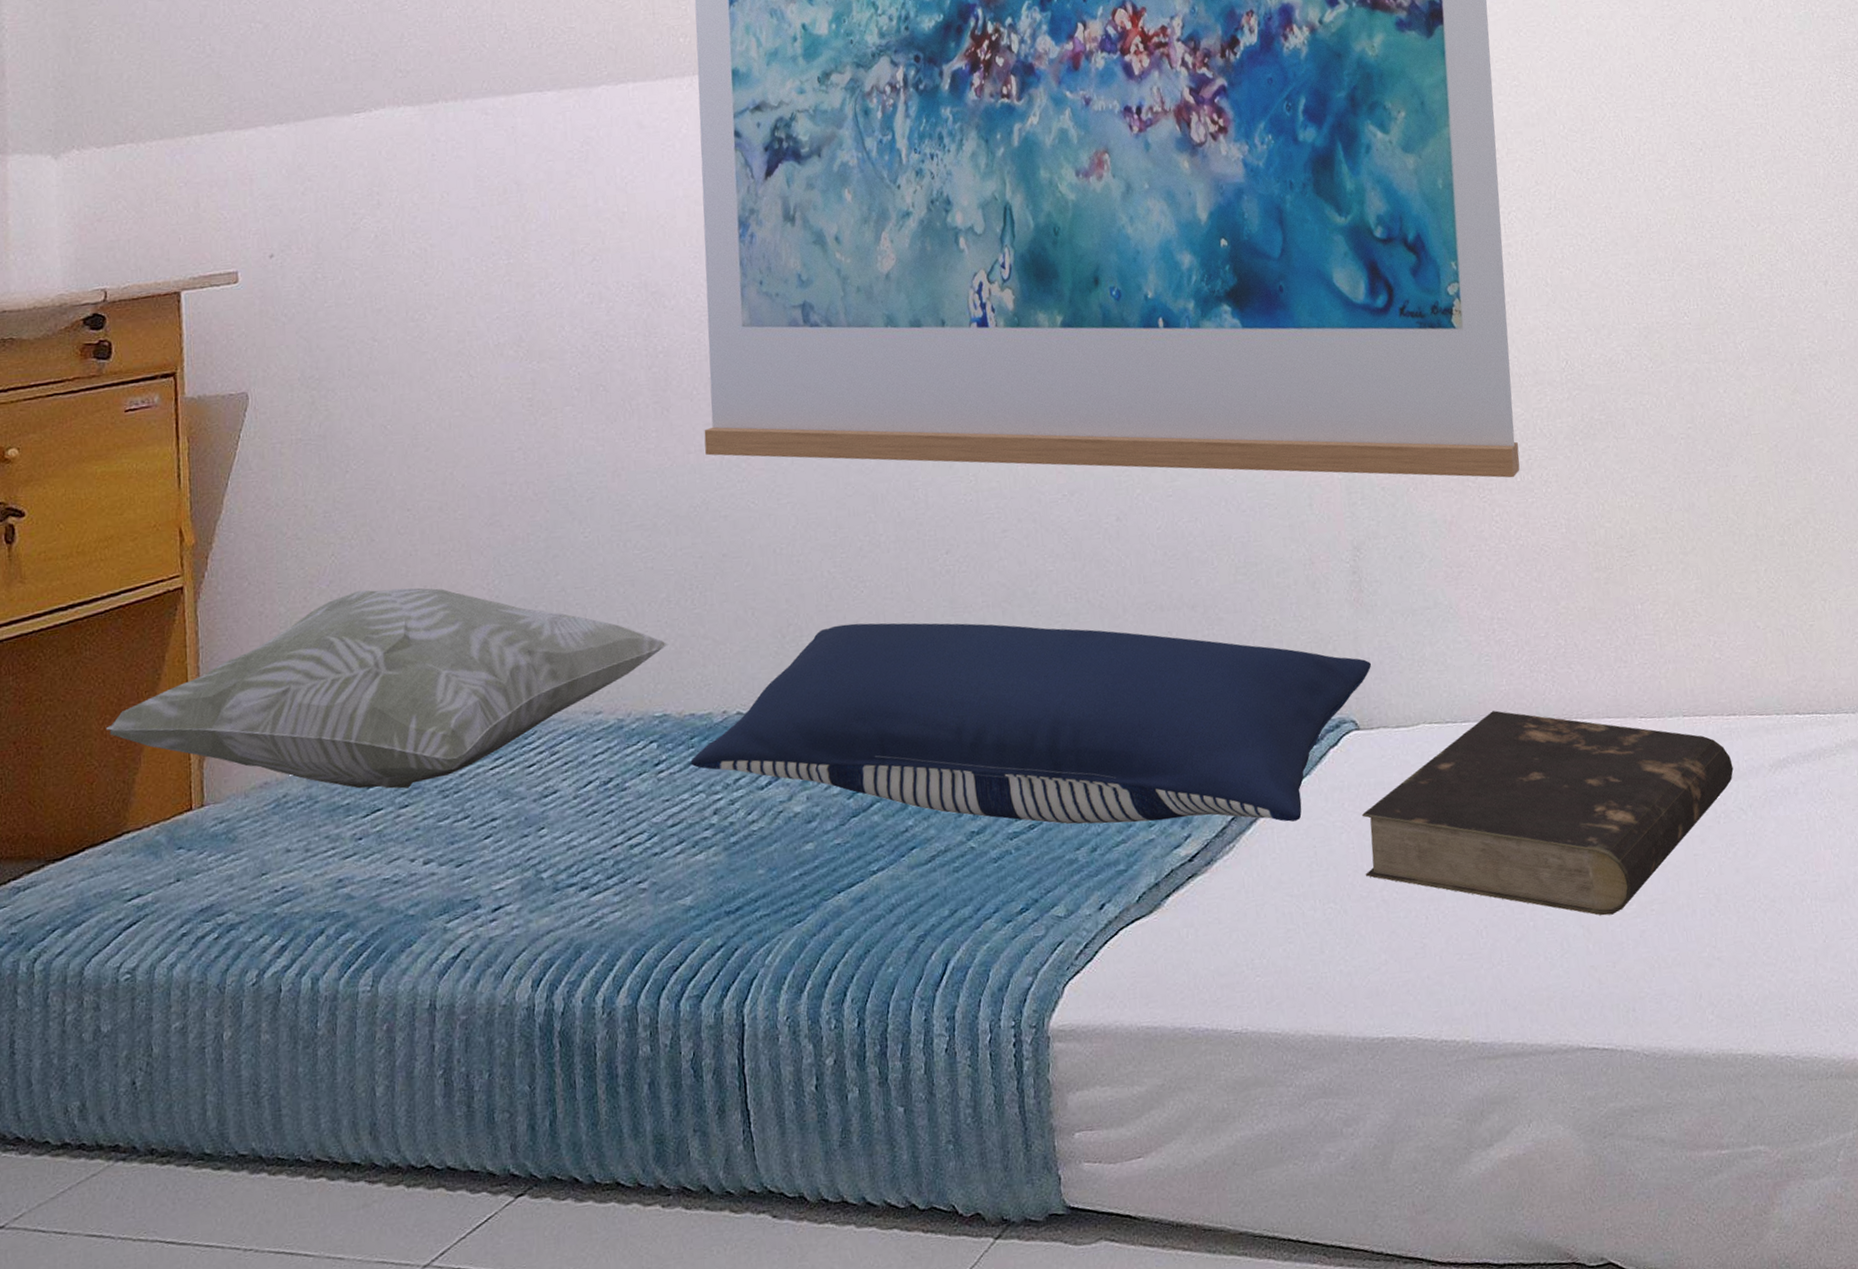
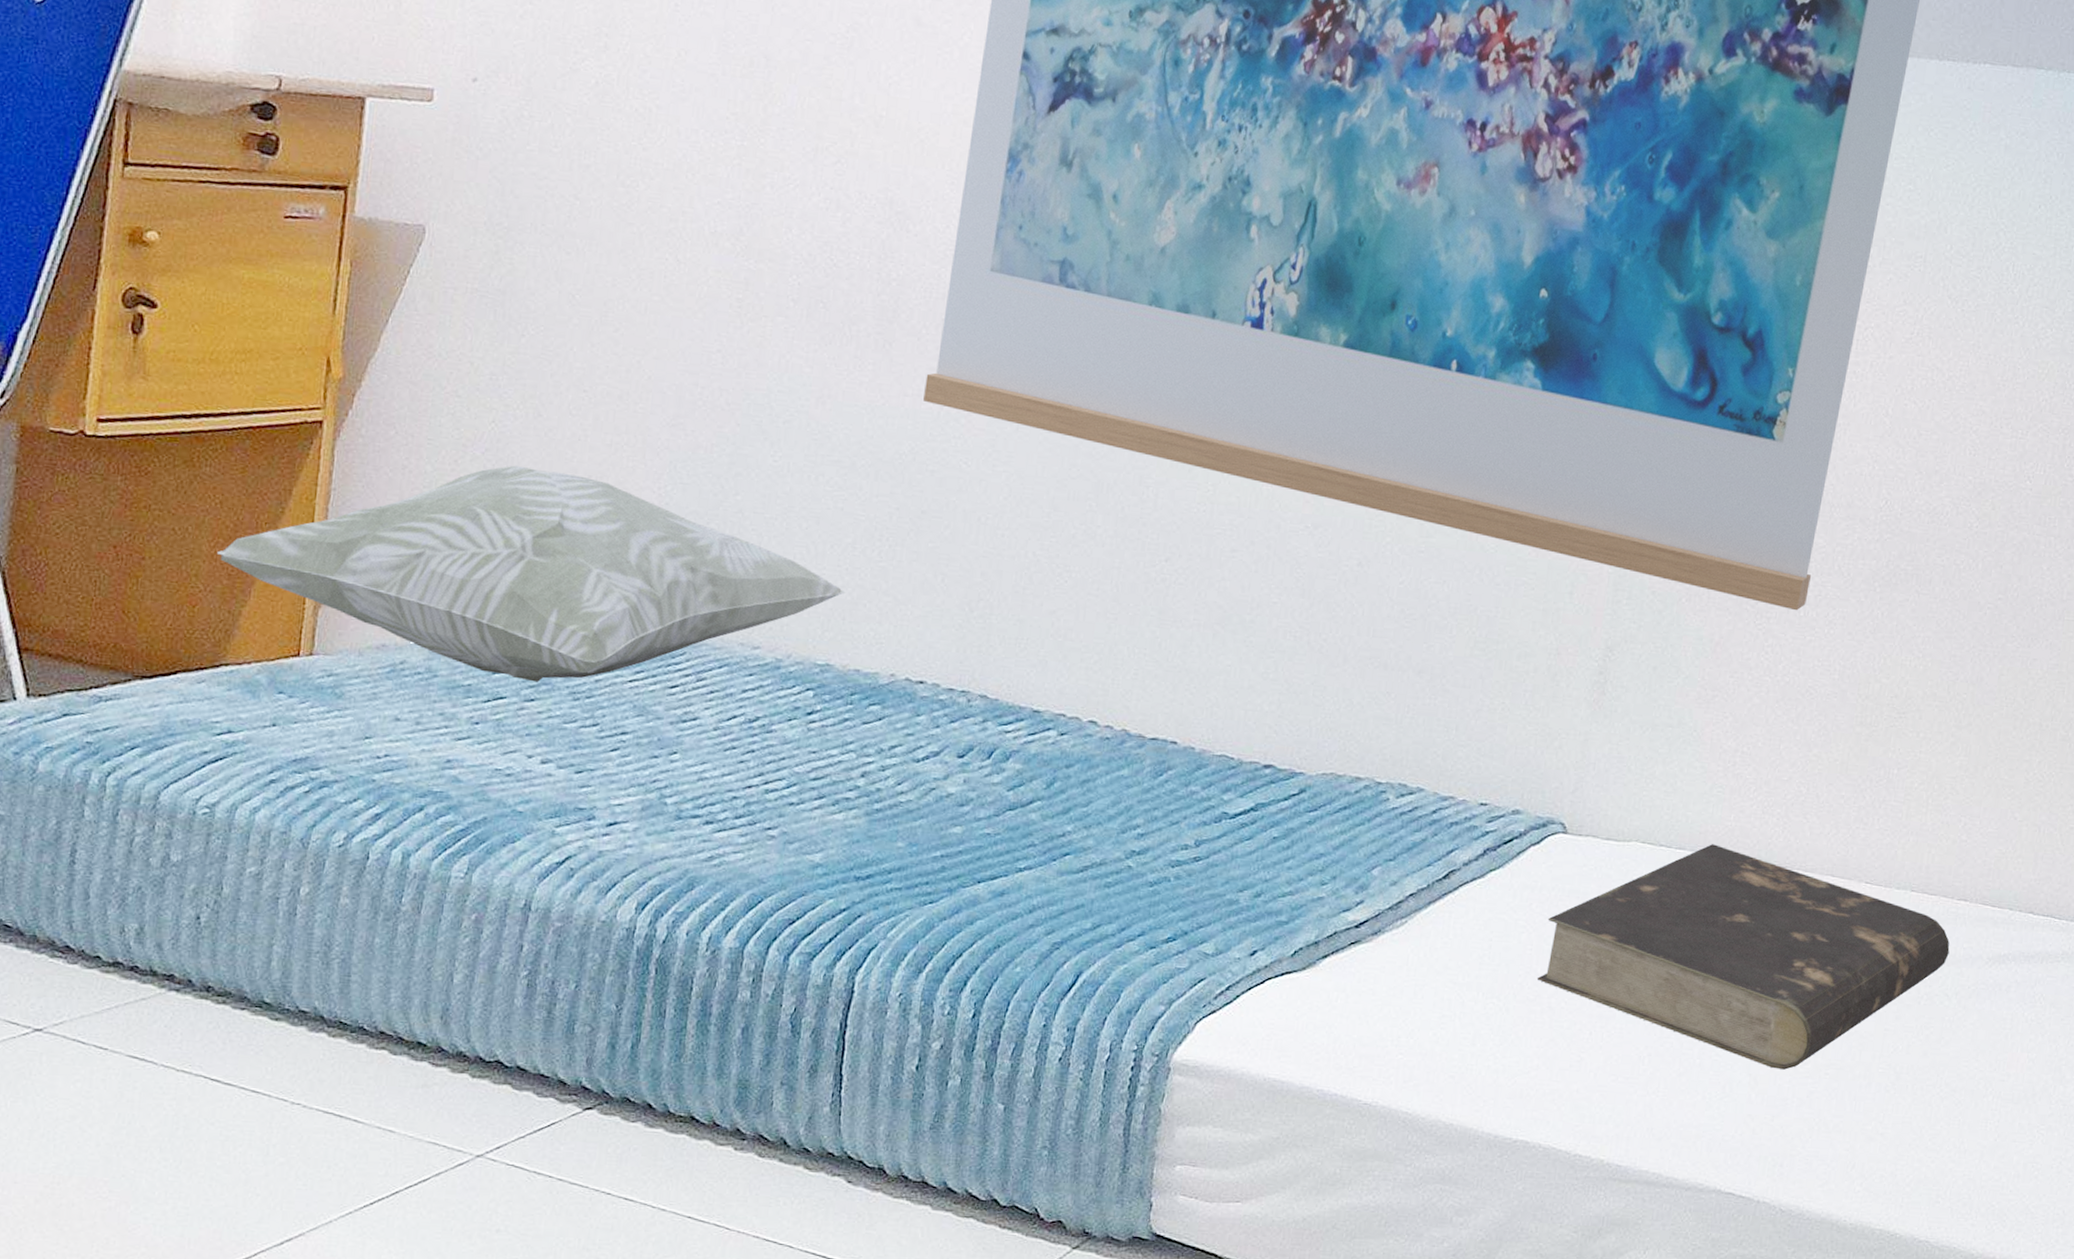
pillow: present [690,623,1372,825] -> none [846,611,1596,911]

